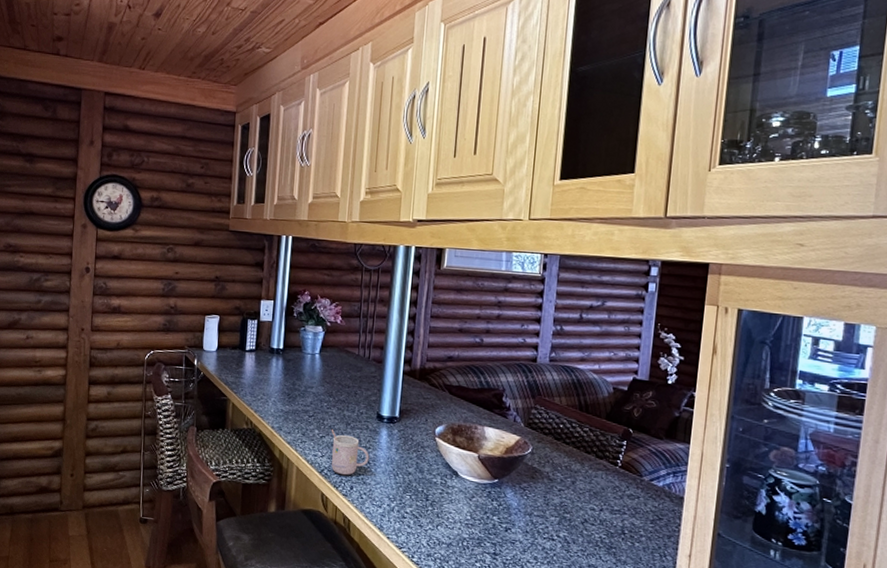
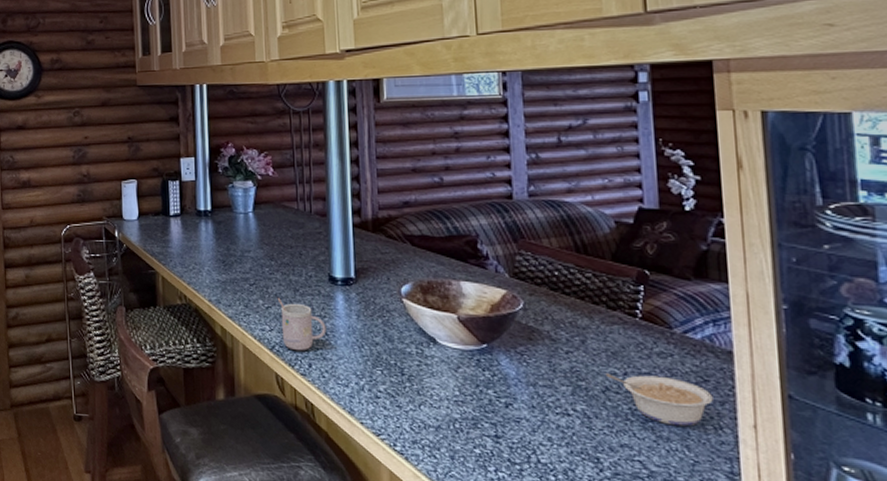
legume: none [586,508,663,554] -> present [605,373,713,427]

